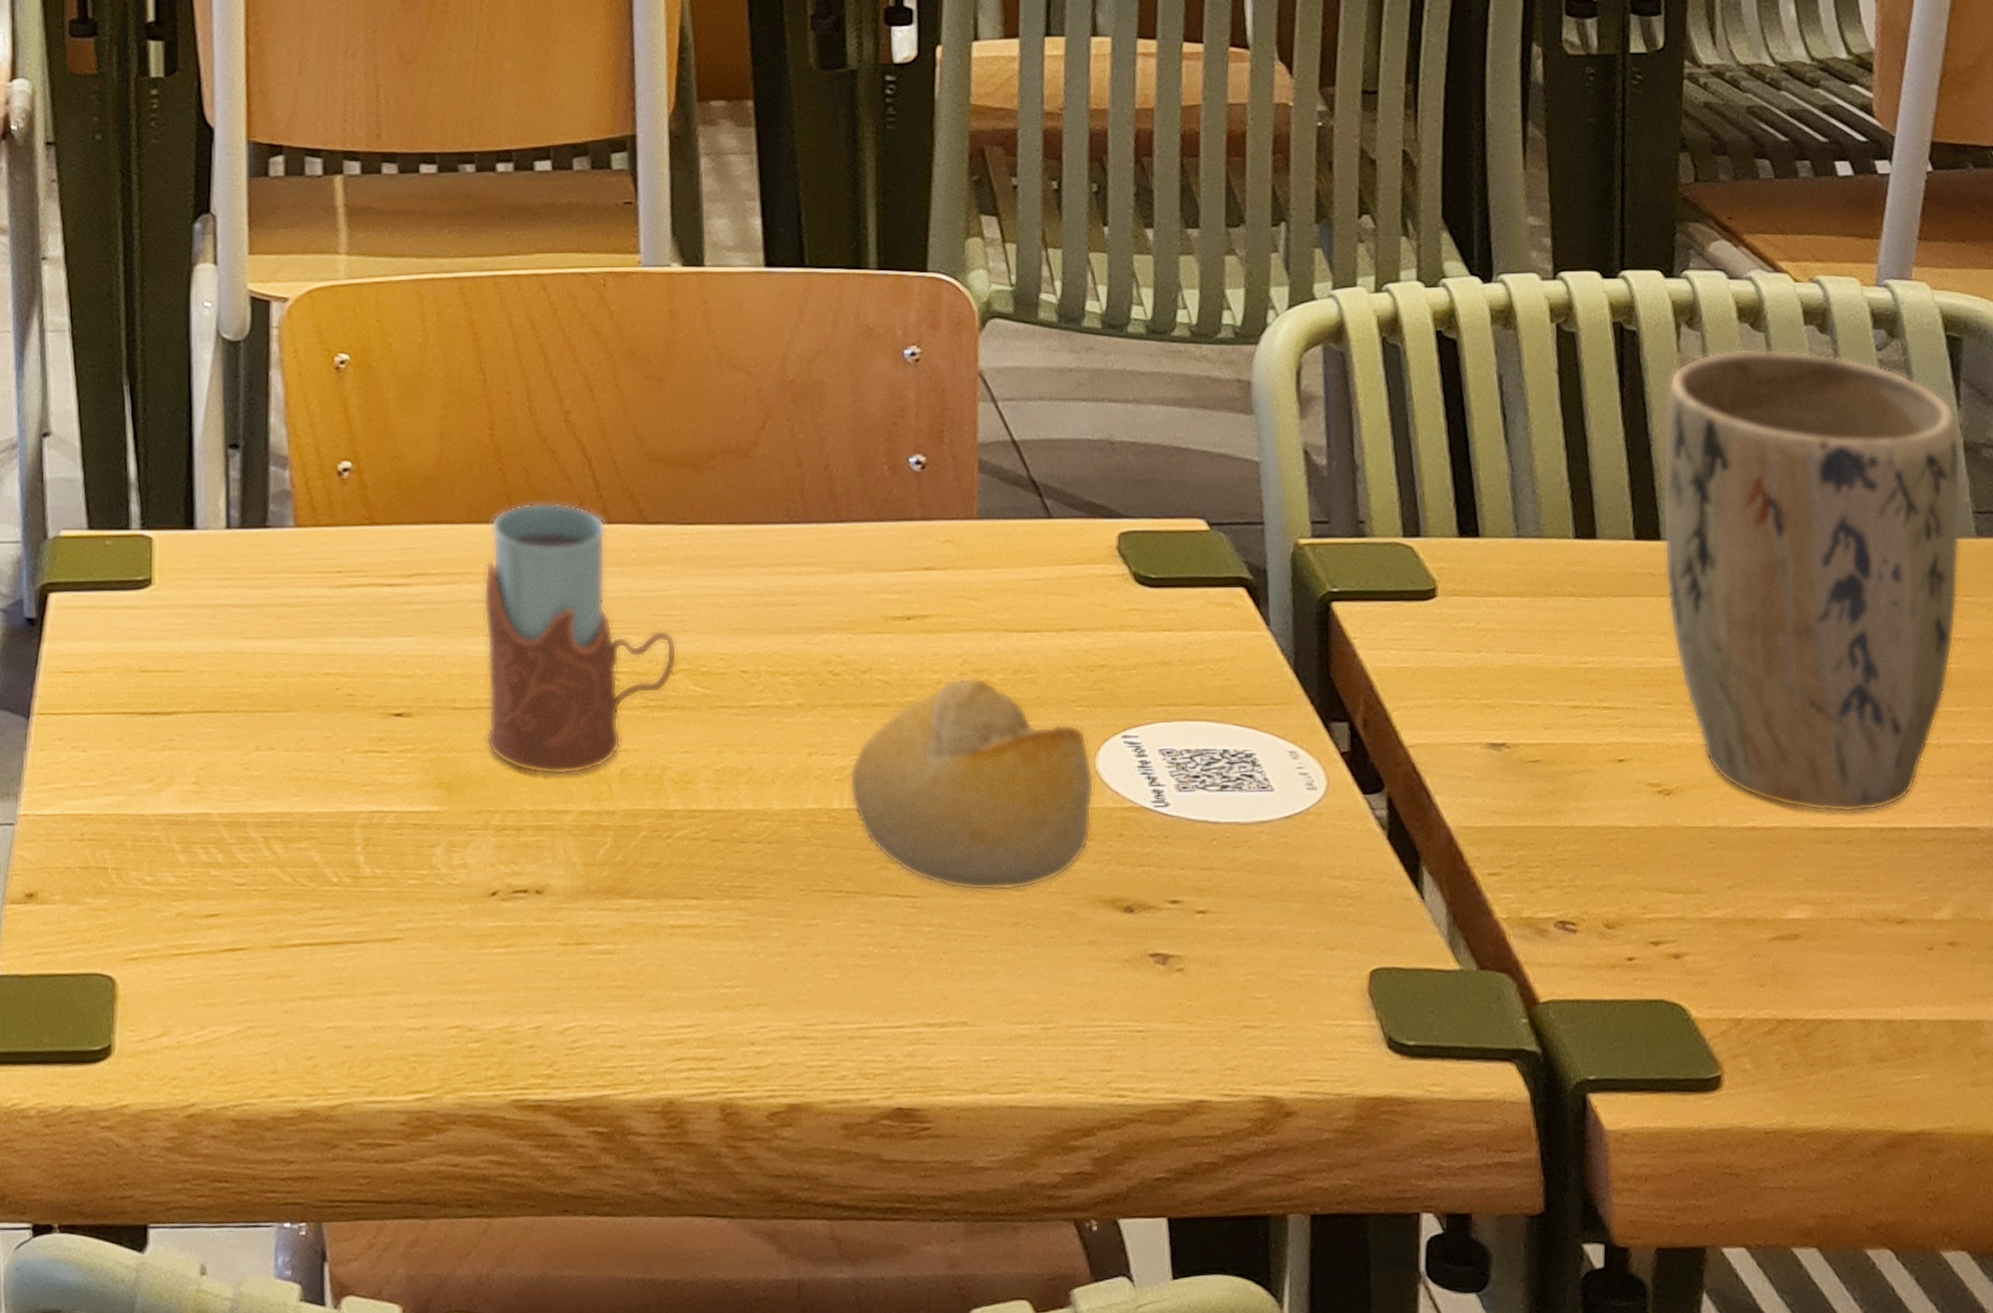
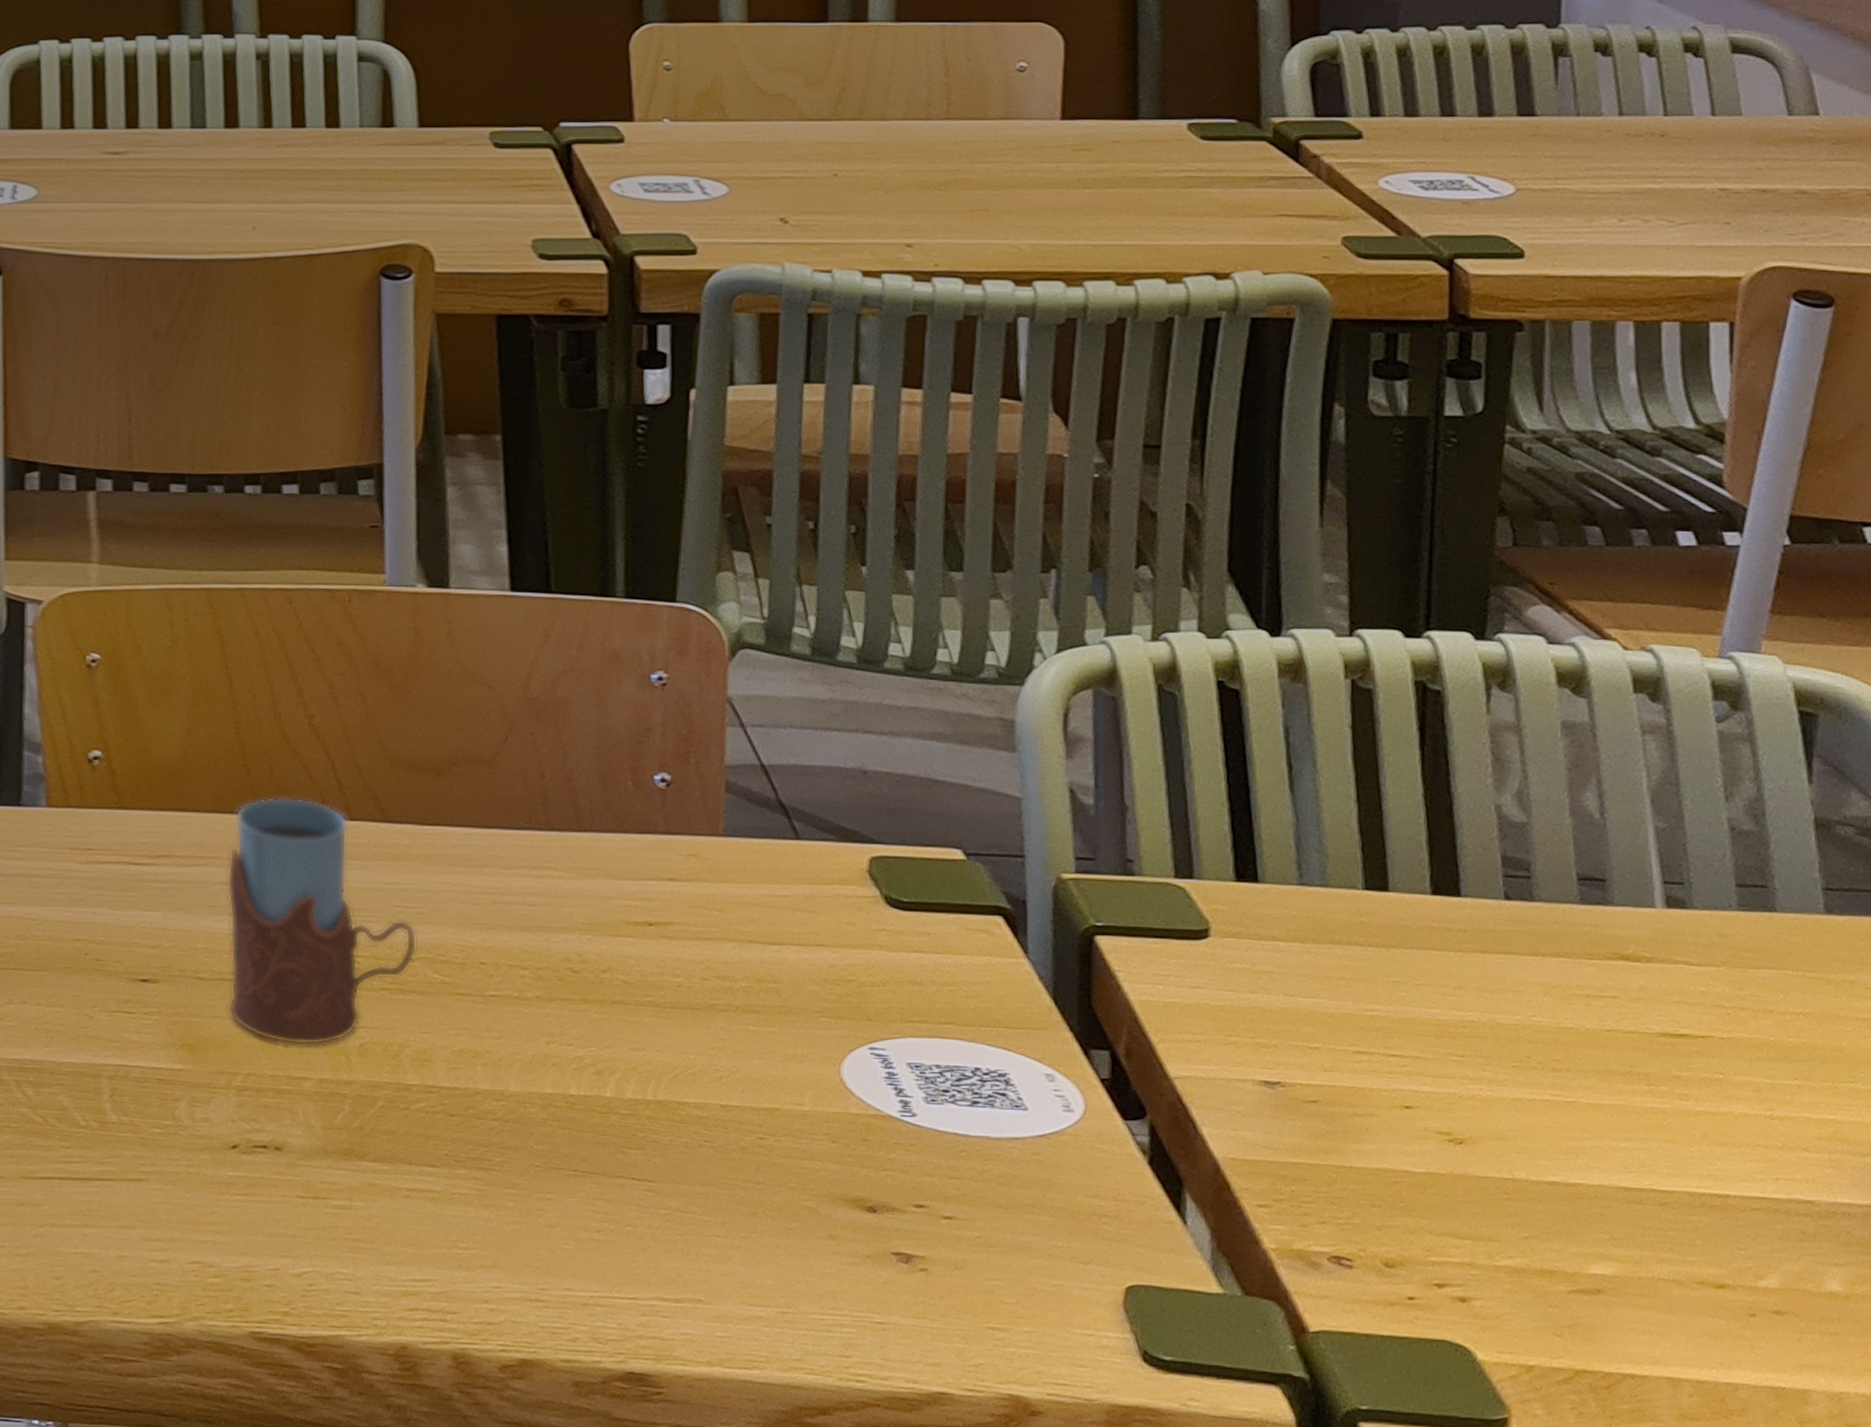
bread roll: present [849,677,1094,891] -> none [587,982,839,1183]
plant pot: present [1663,349,1961,813] -> none [1464,714,1811,1176]

